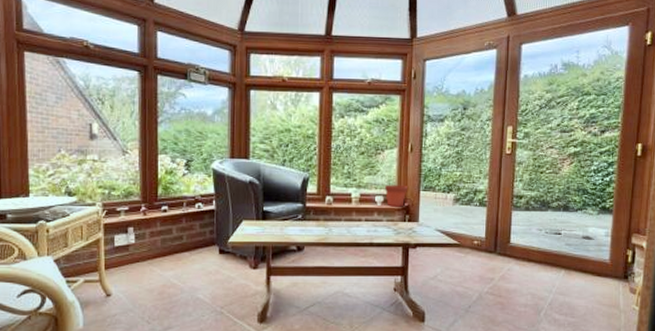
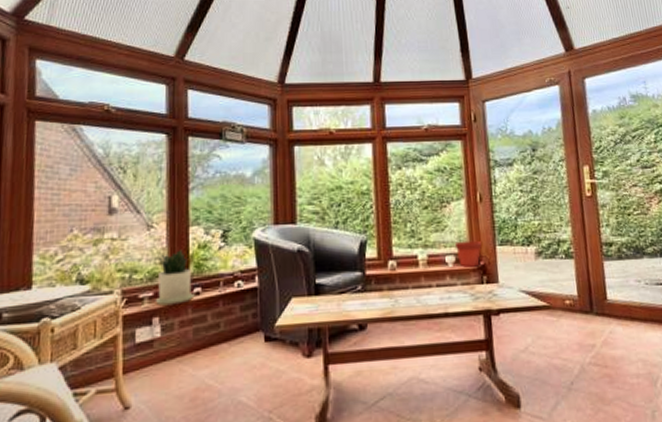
planter: none [130,174,163,219] -> present [155,250,195,306]

